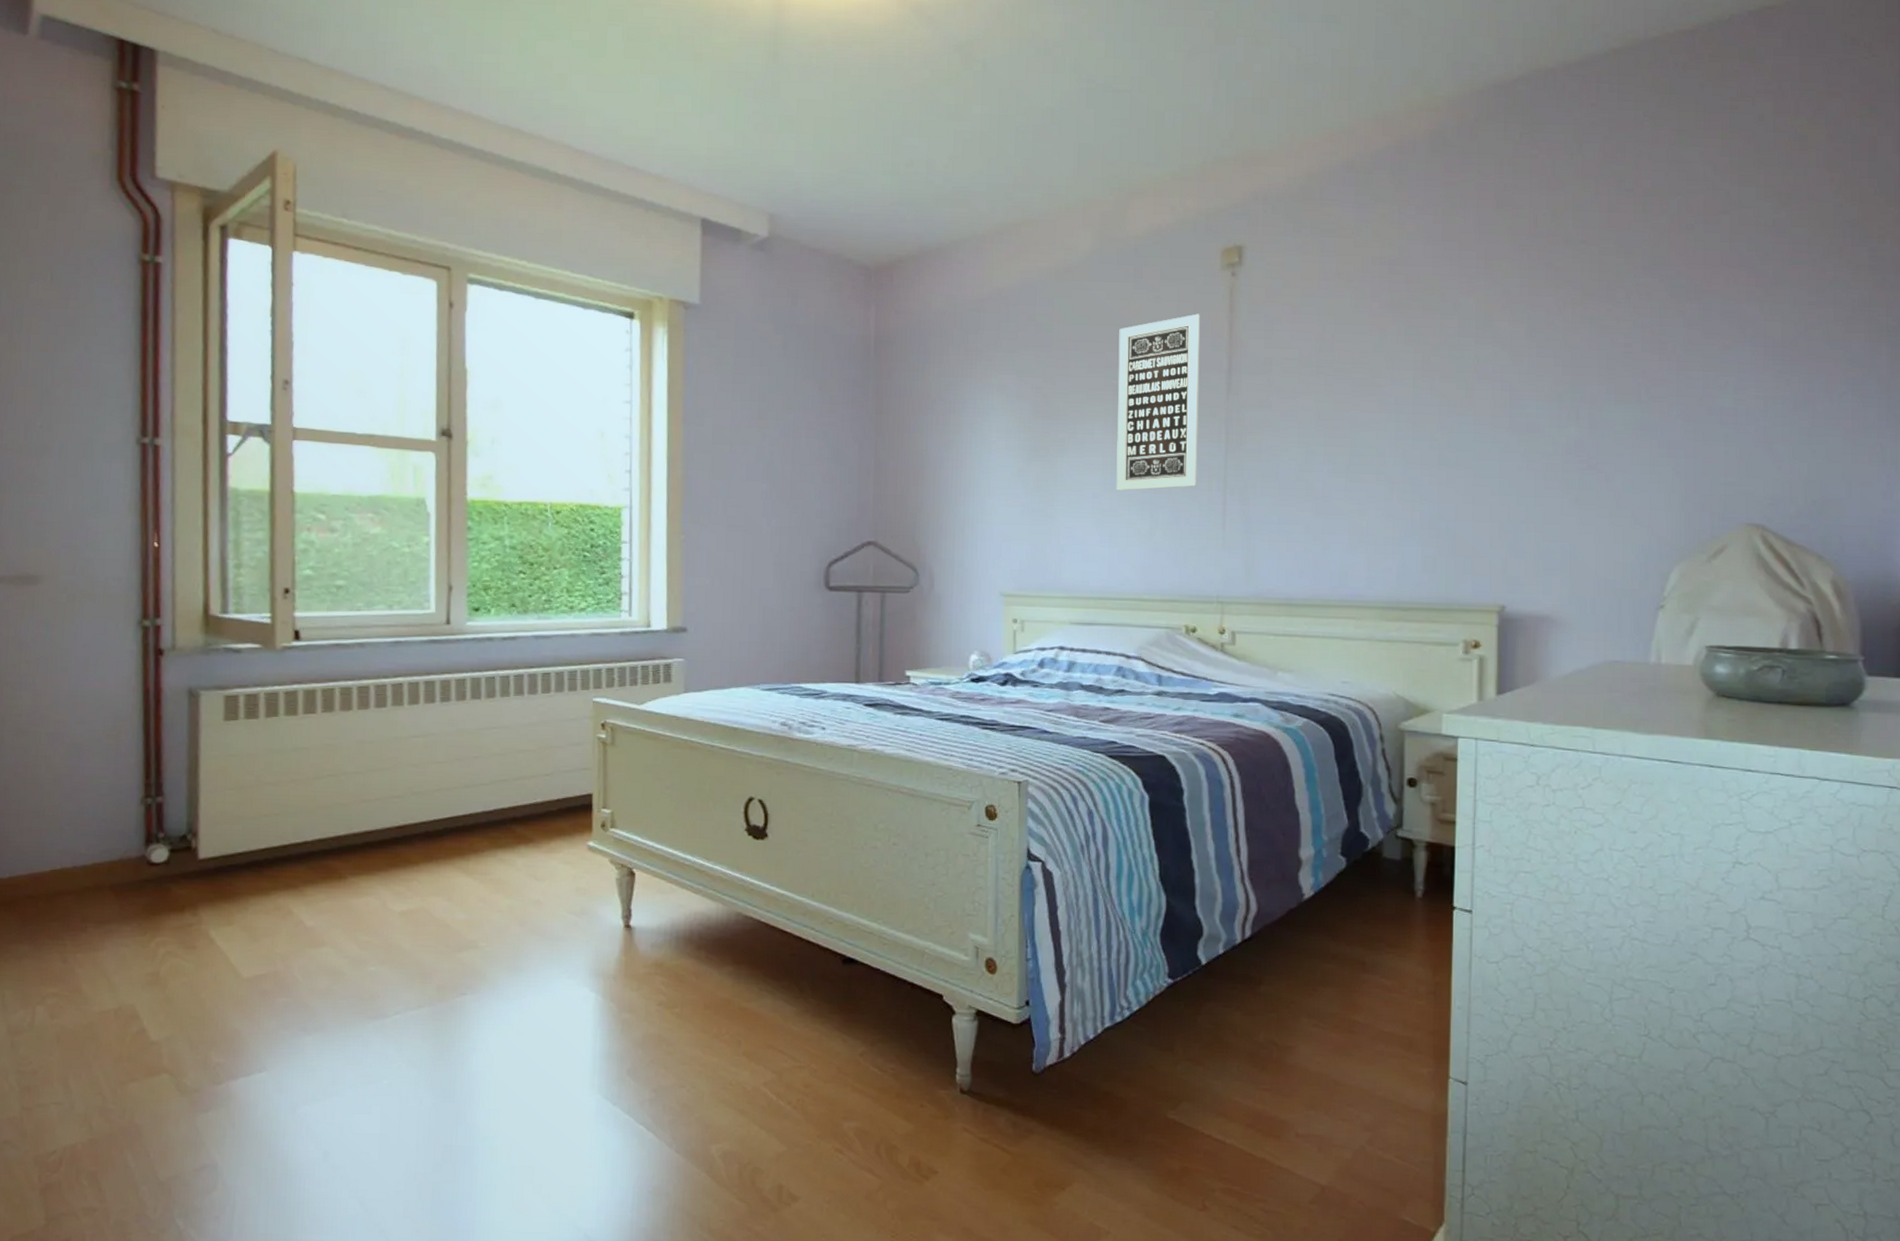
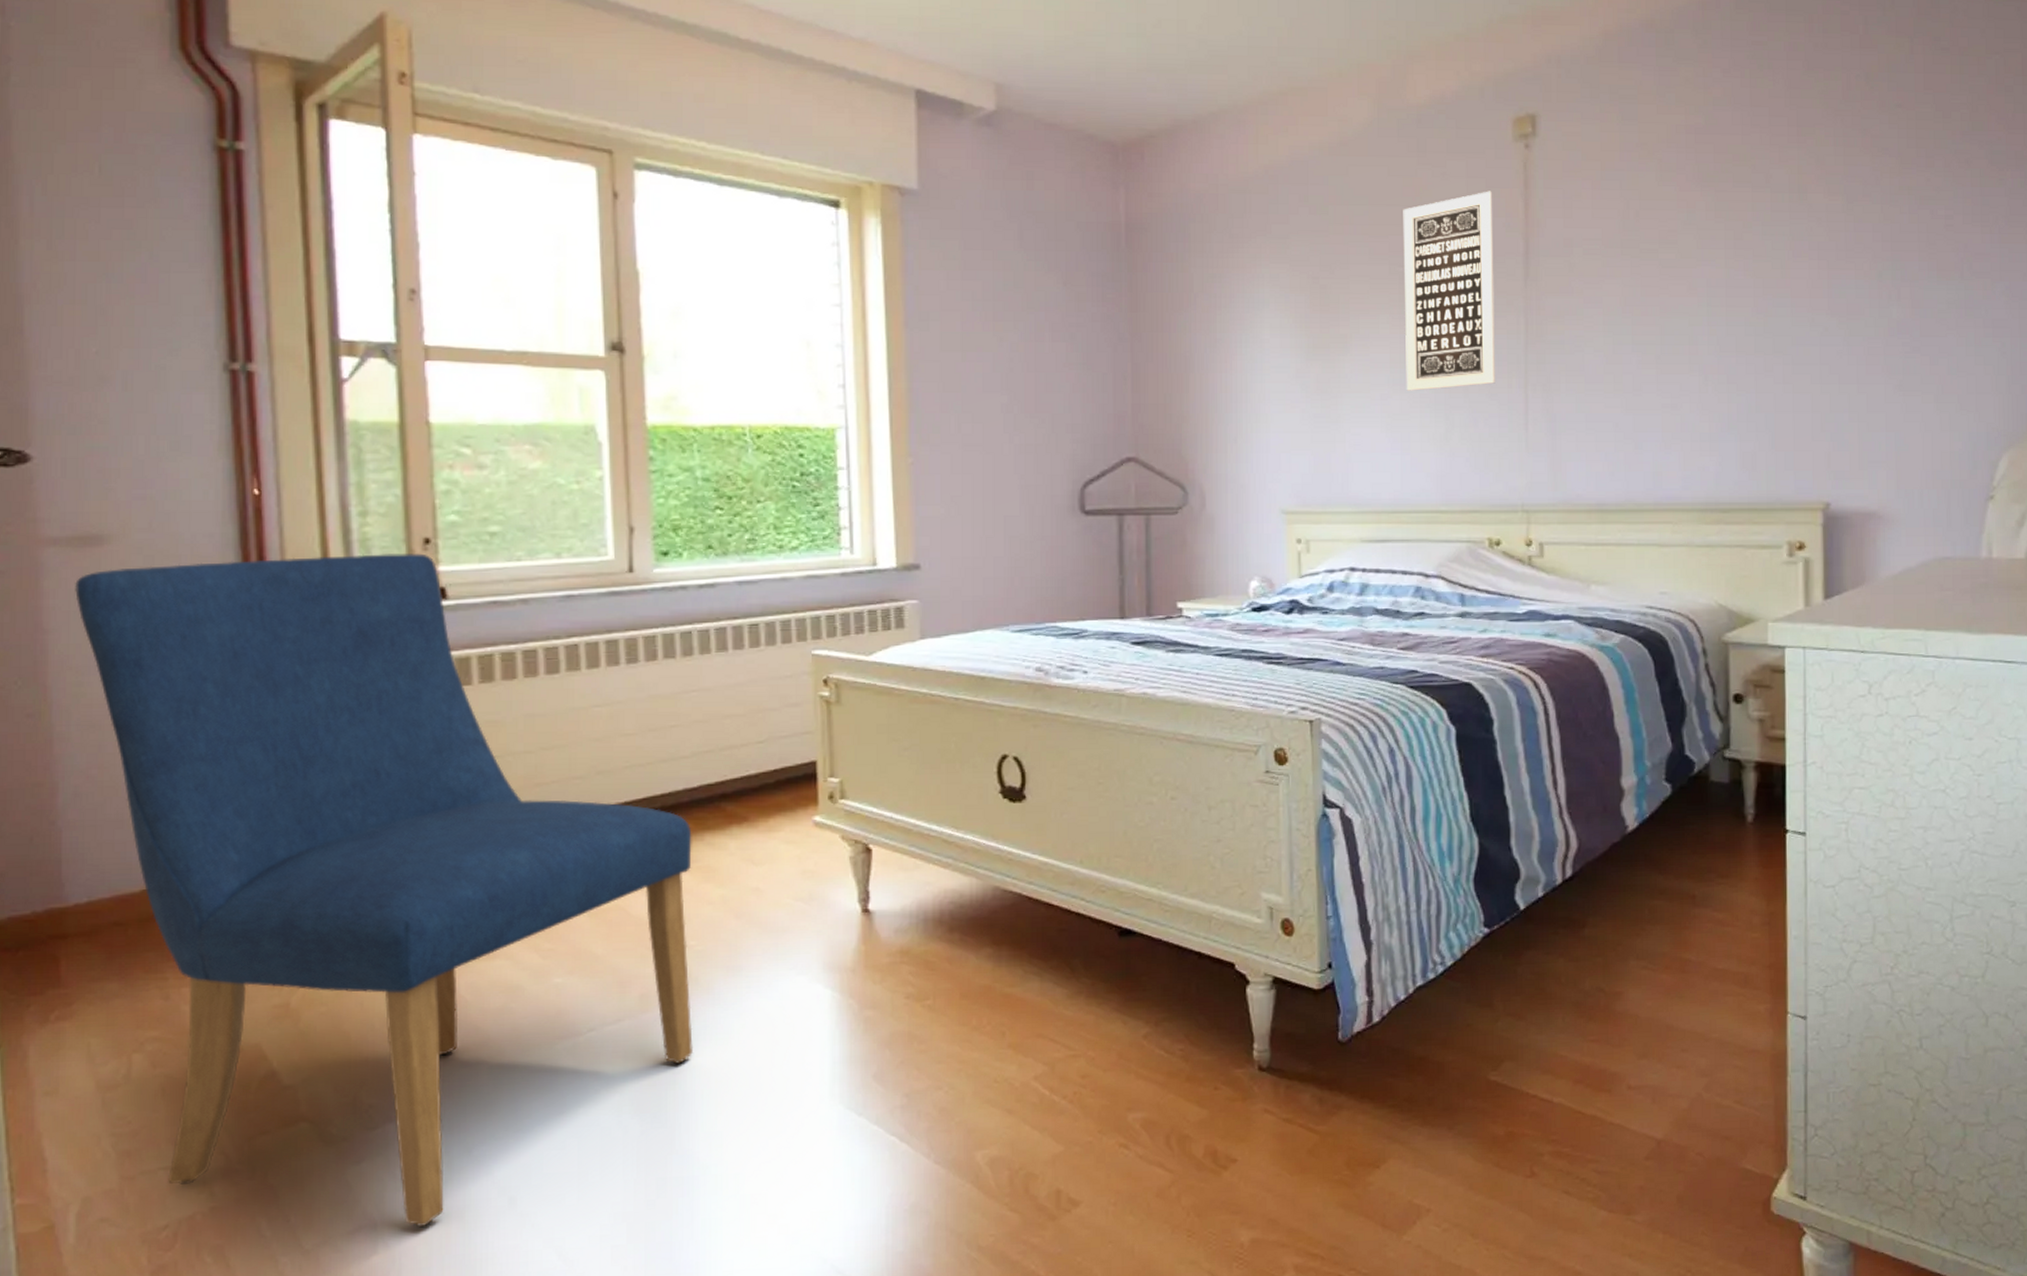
chair: none [14,600,487,1170] -> present [75,553,694,1226]

